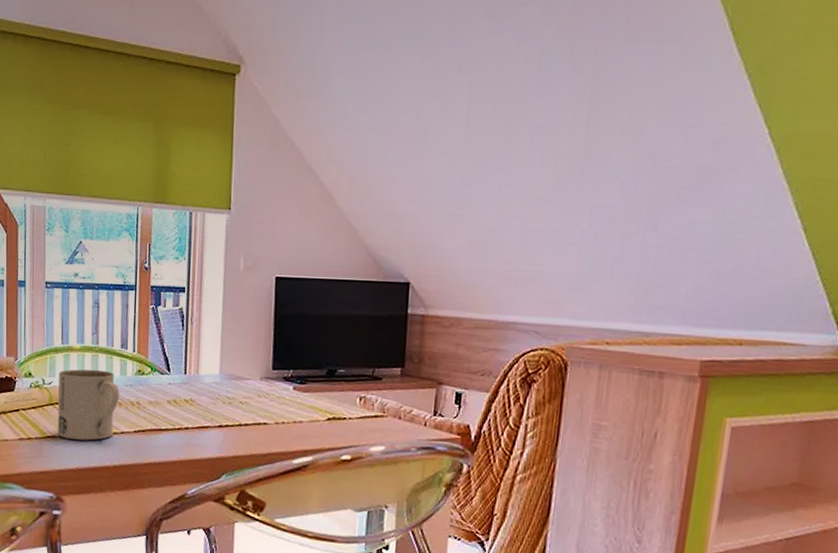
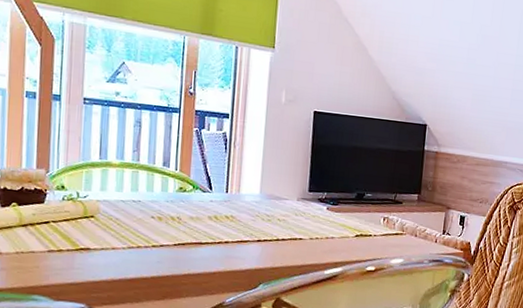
mug: present [58,369,120,441] -> none [92,184,160,253]

